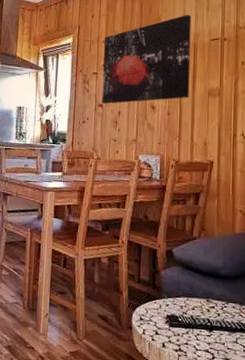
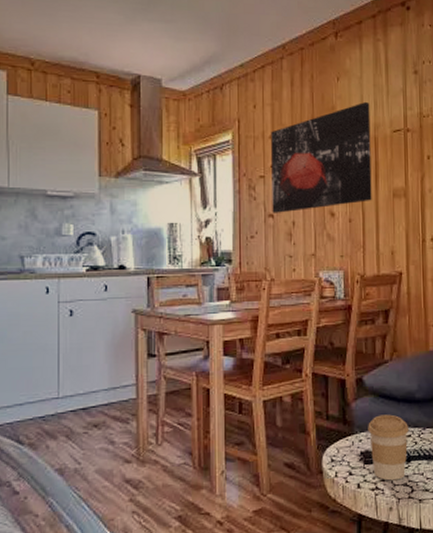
coffee cup: none [175,285,212,346] -> present [368,414,408,481]

